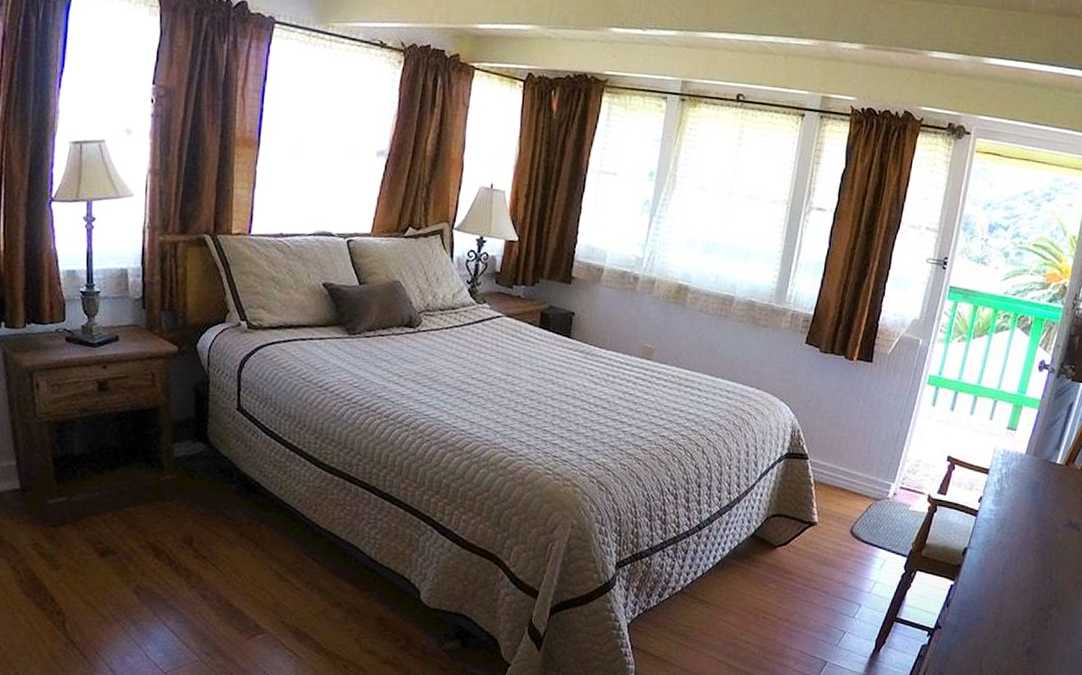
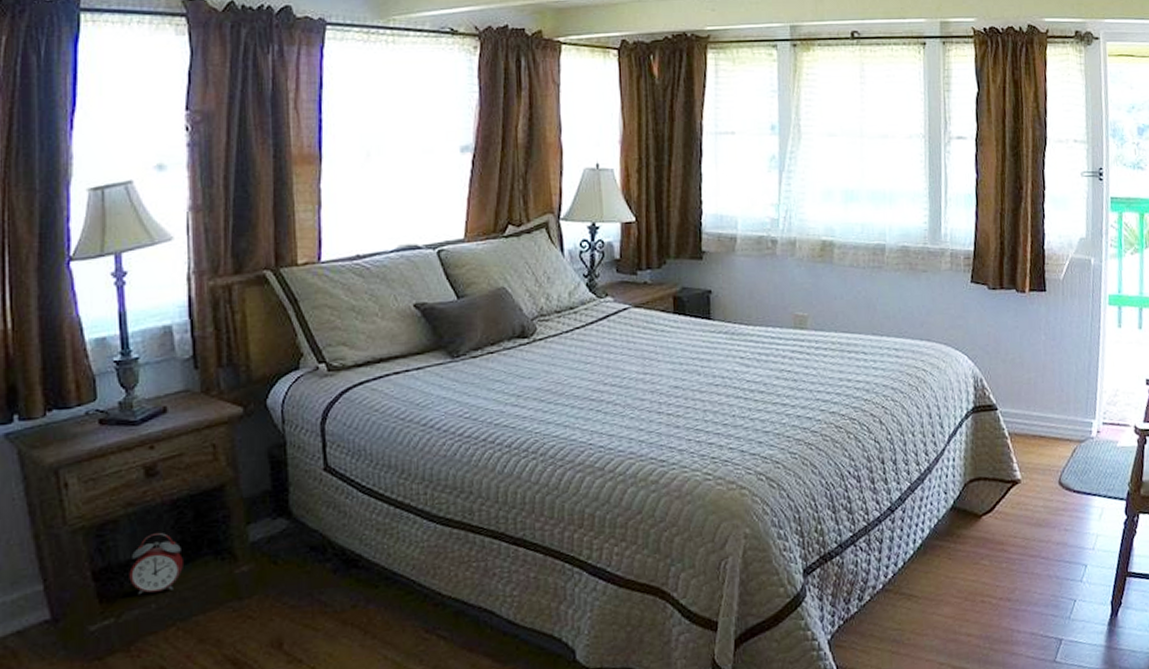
alarm clock: none [80,436,123,484] -> present [129,533,185,595]

